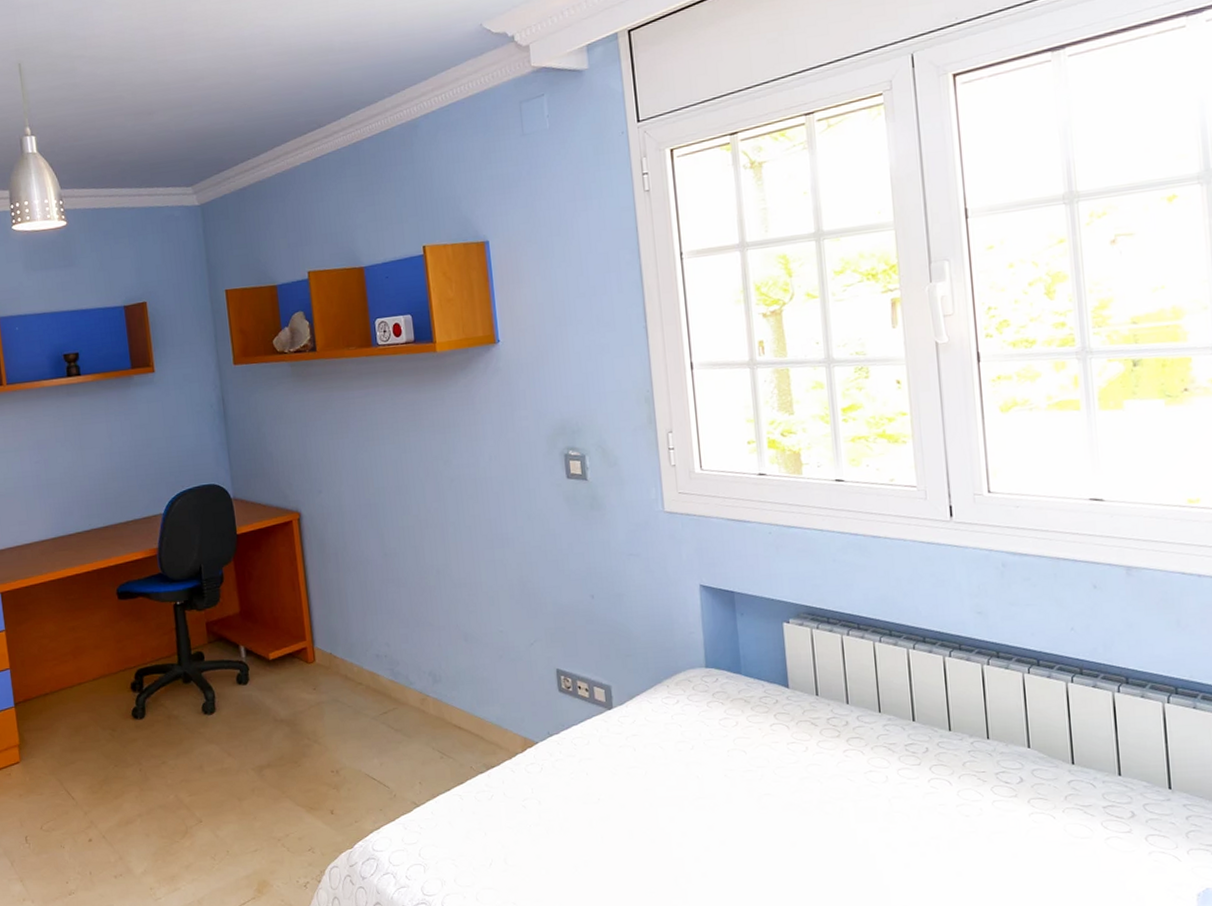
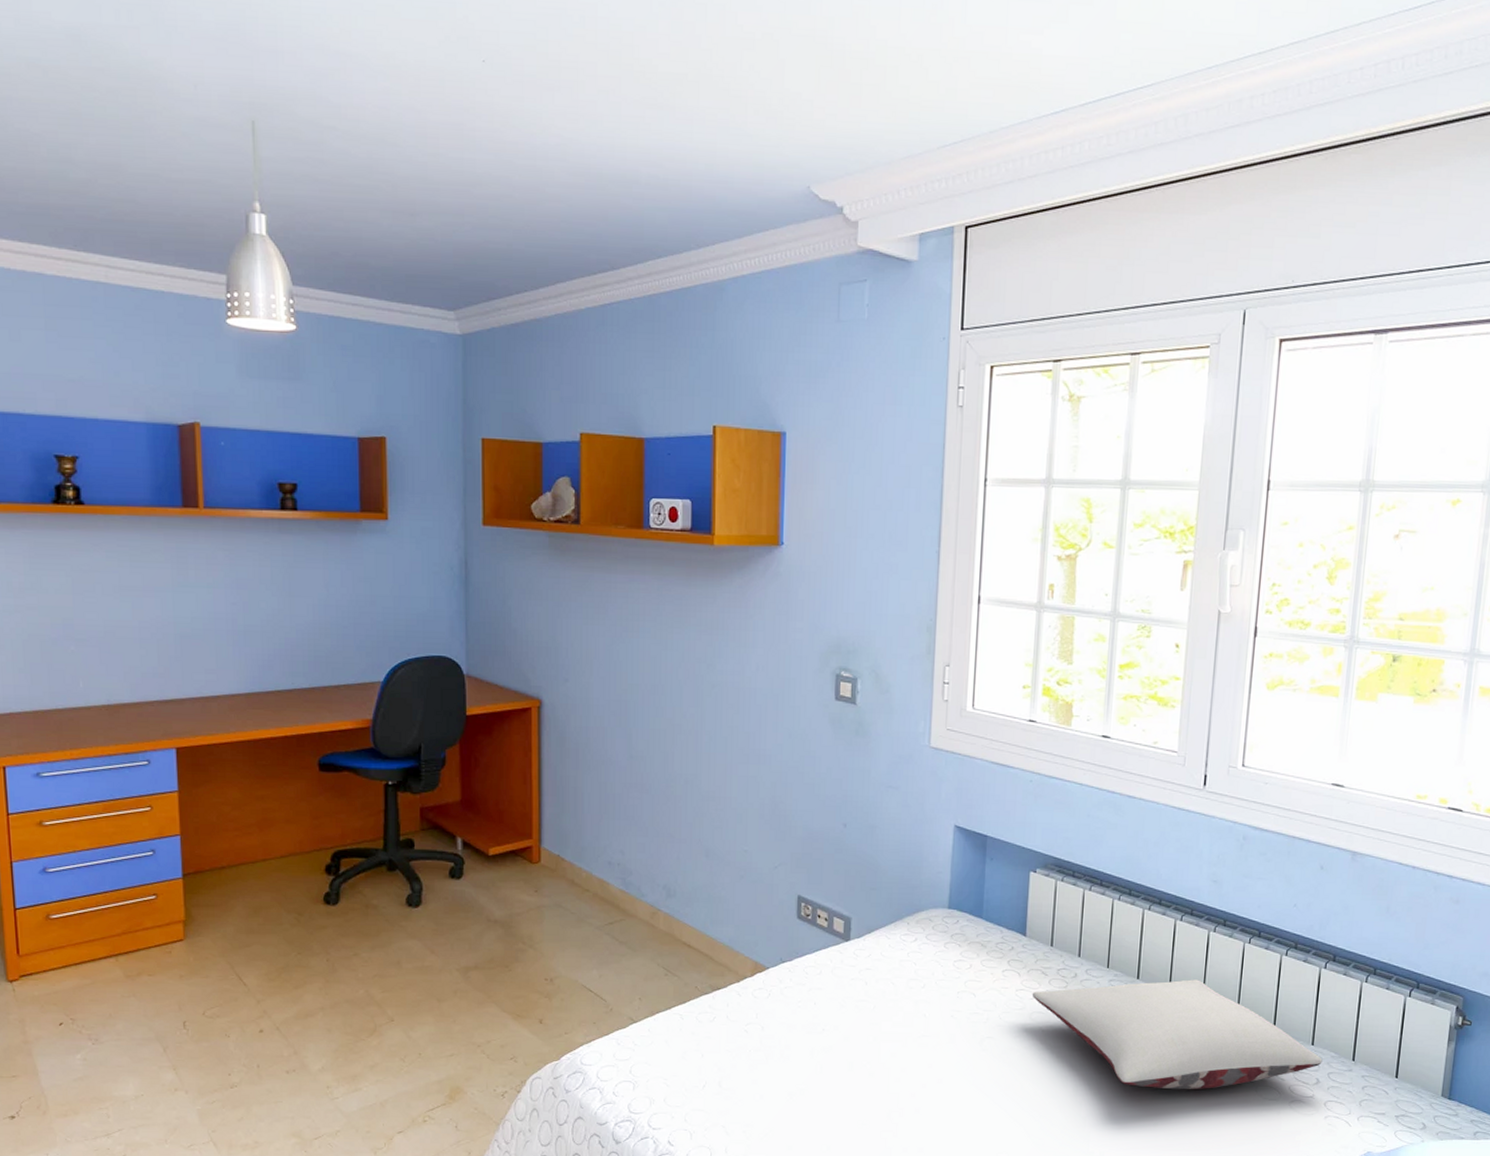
pillow: none [804,716,1134,835] -> present [1032,979,1323,1090]

